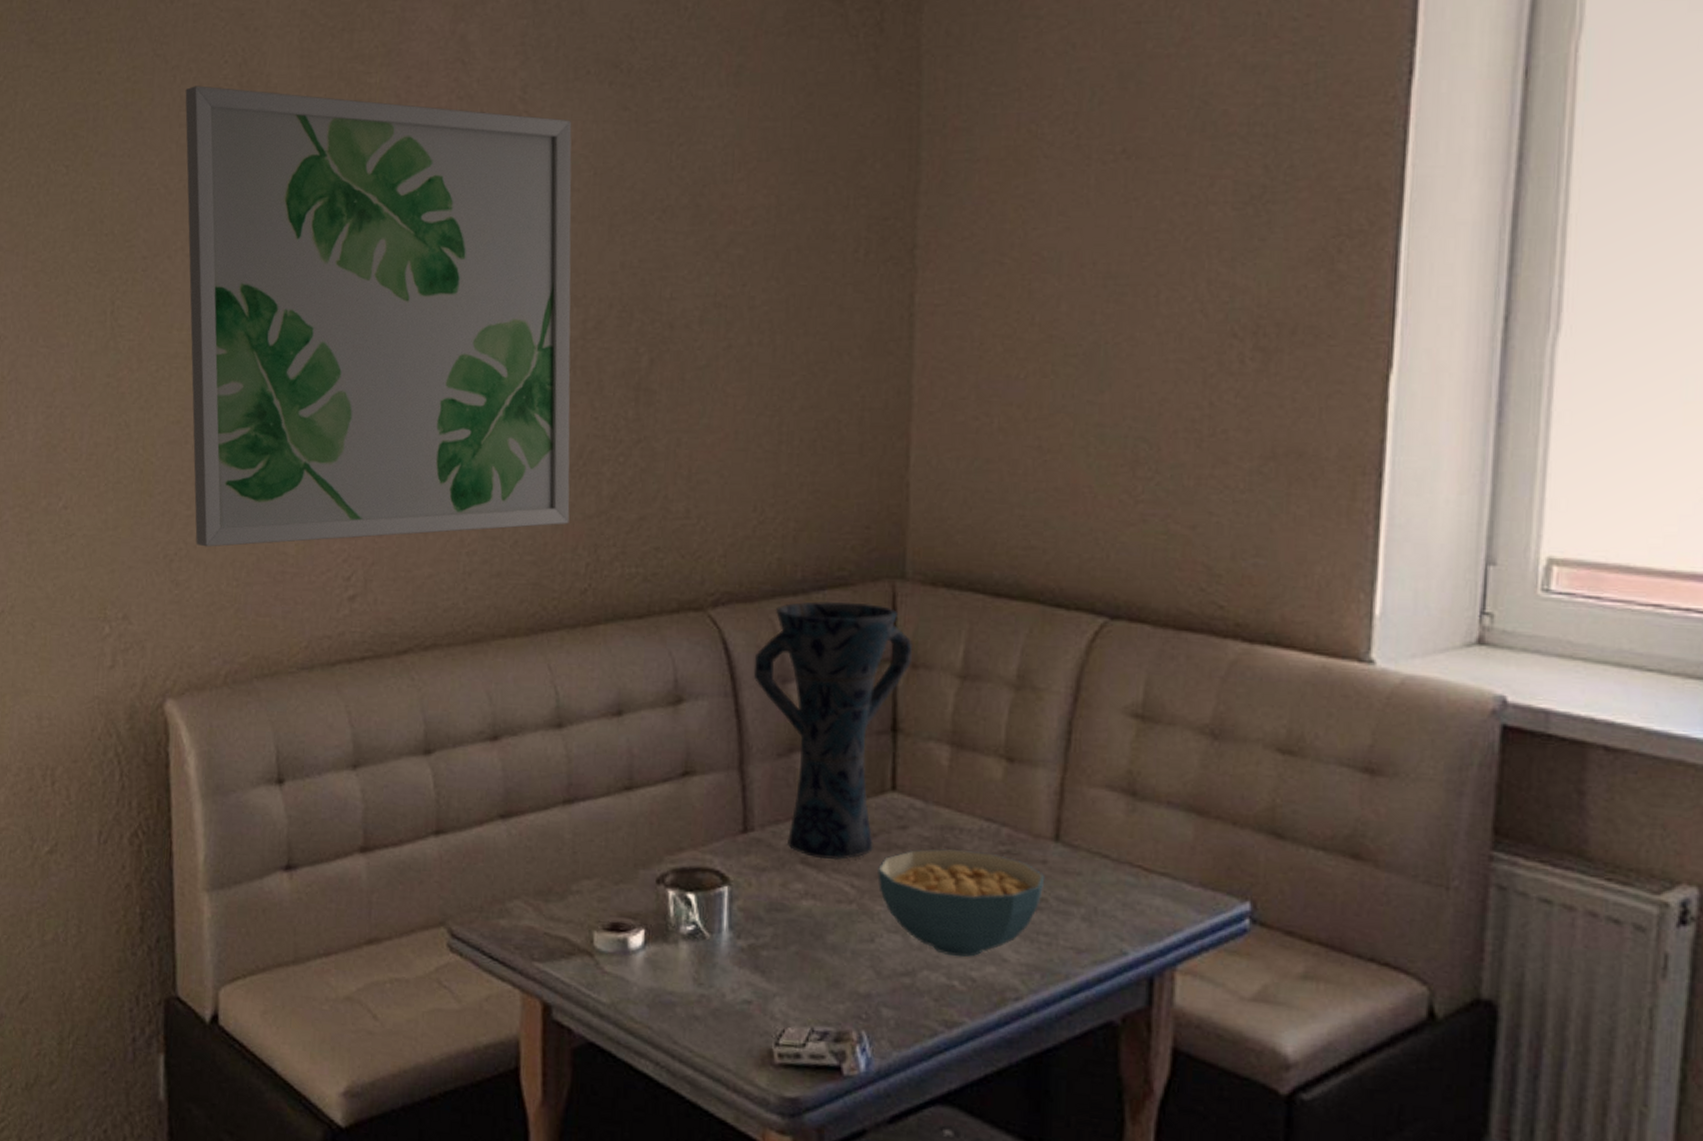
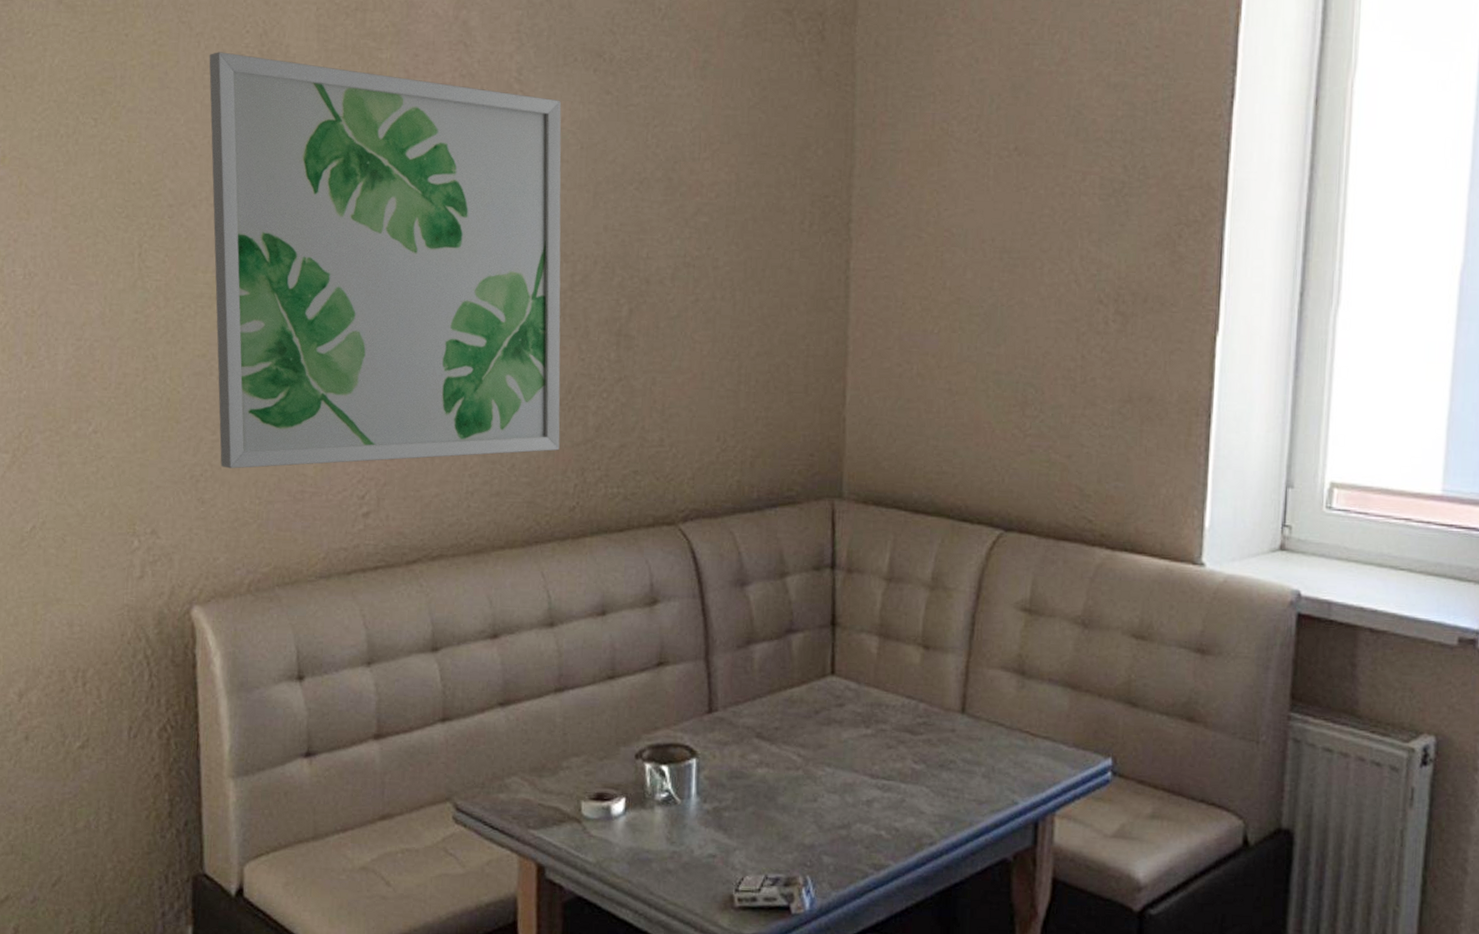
vase: present [753,600,914,860] -> none [717,516,849,734]
cereal bowl: present [877,849,1045,958] -> none [819,722,954,812]

